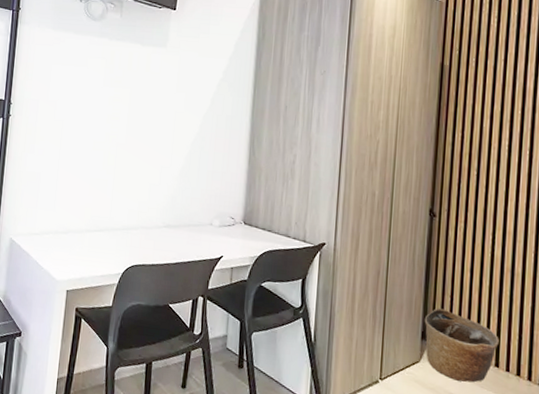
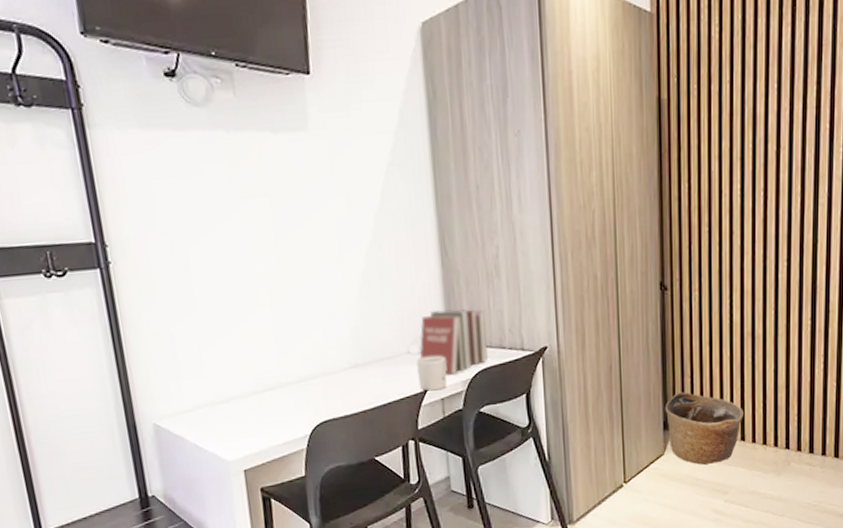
mug: none [215,230,240,260] -> present [417,355,447,391]
books: none [219,194,277,250] -> present [419,308,488,375]

